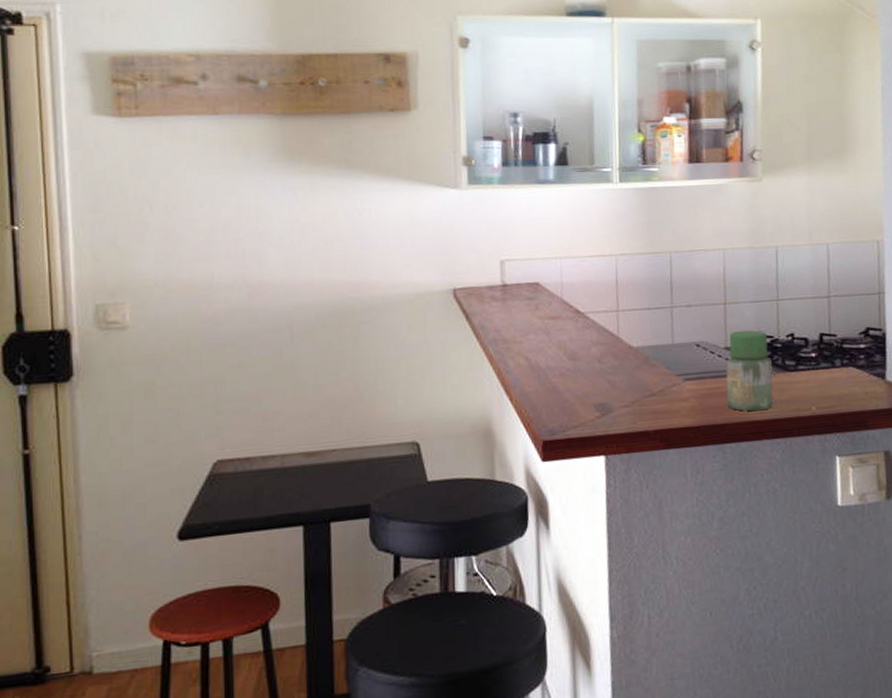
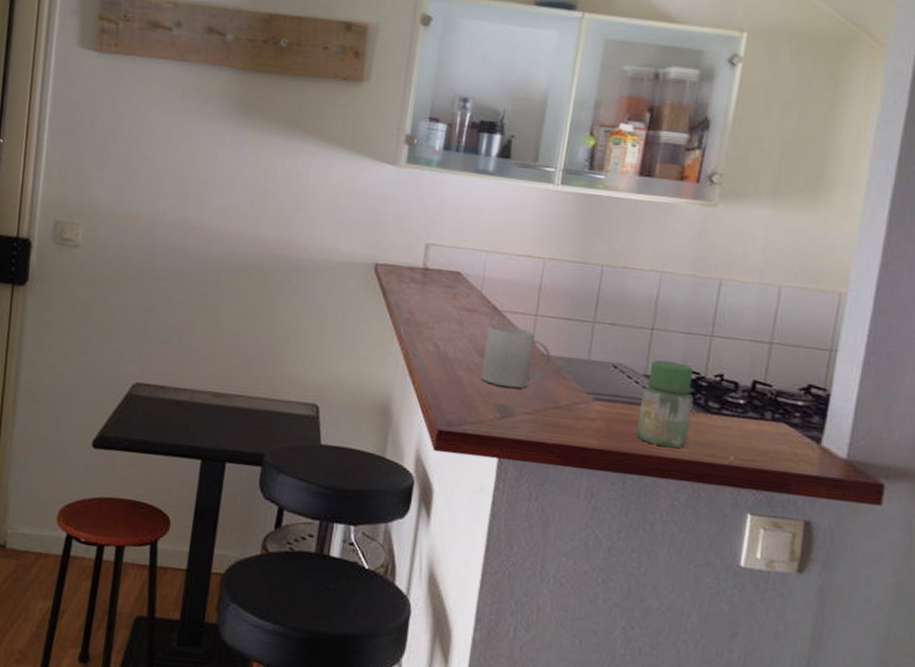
mug: none [573,325,639,386] -> present [481,324,552,389]

